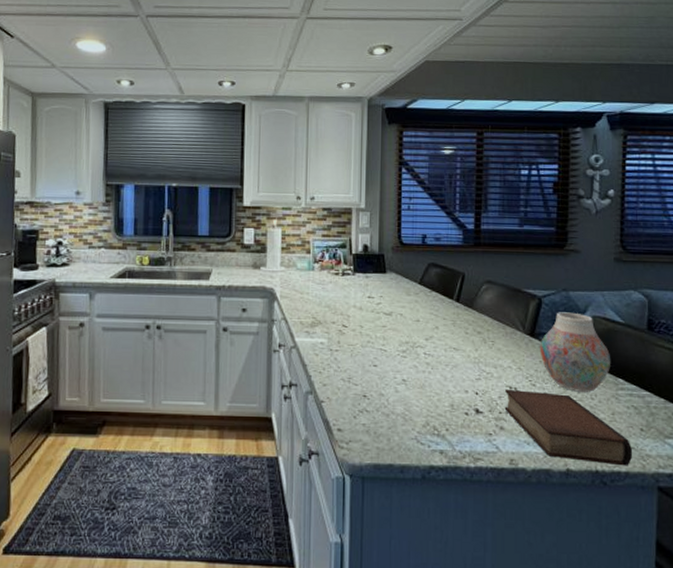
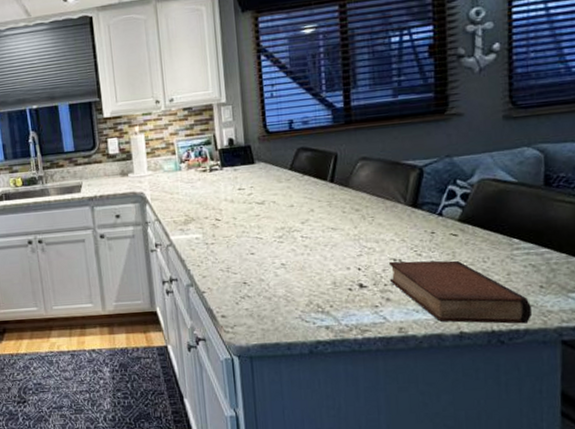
vase: present [540,312,610,392] -> none [423,178,503,257]

